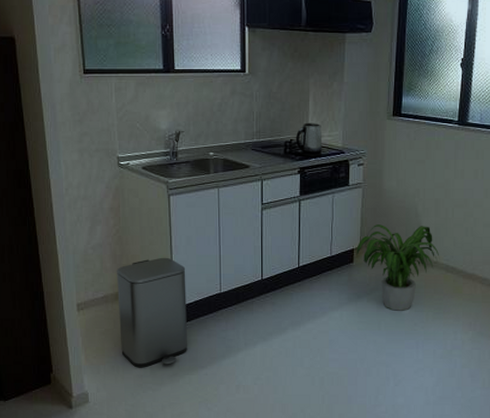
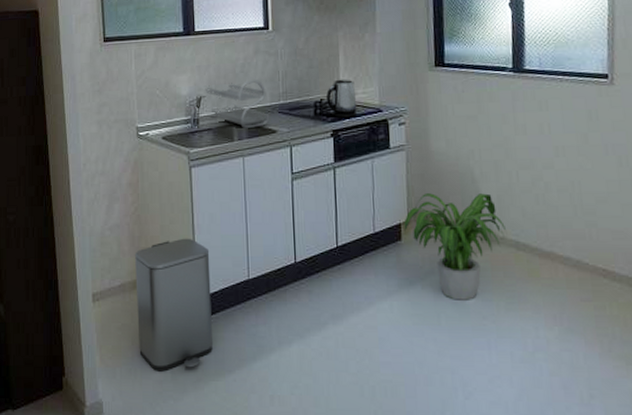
dish rack: none [183,119,244,163] -> present [205,80,270,129]

